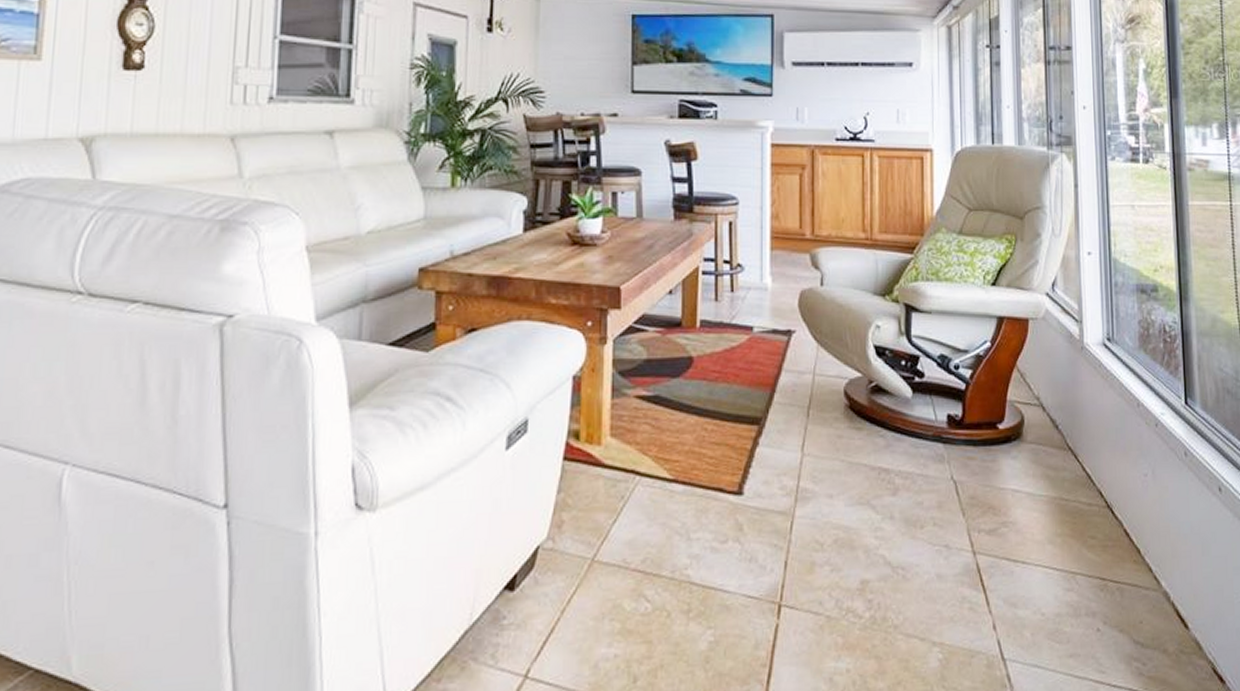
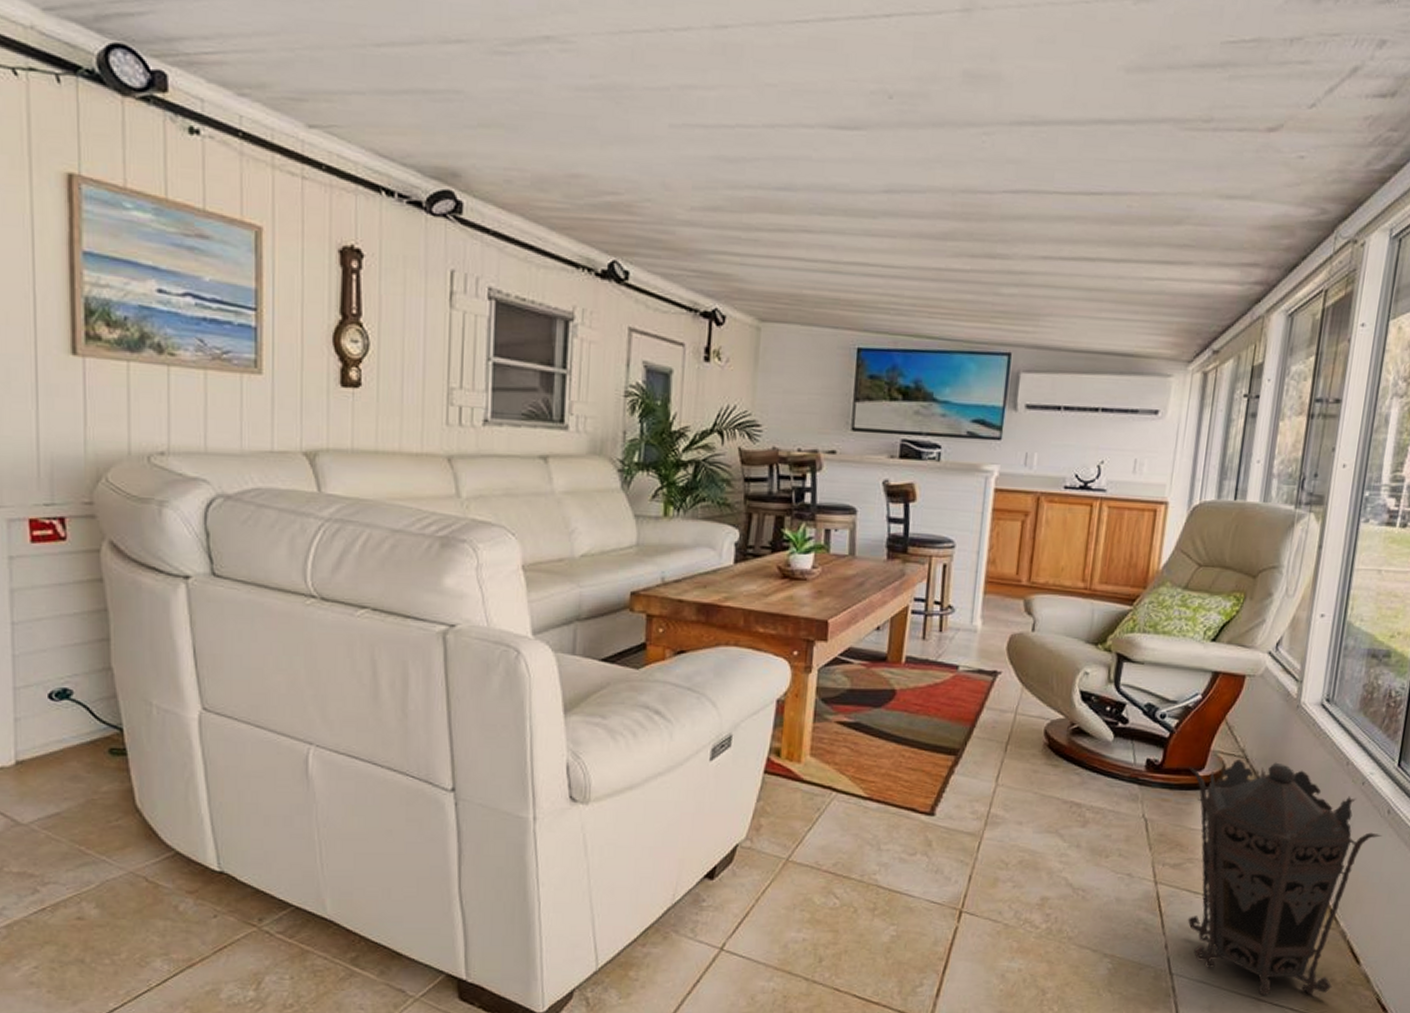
lantern: none [989,407,1183,677] -> present [1187,758,1381,996]

